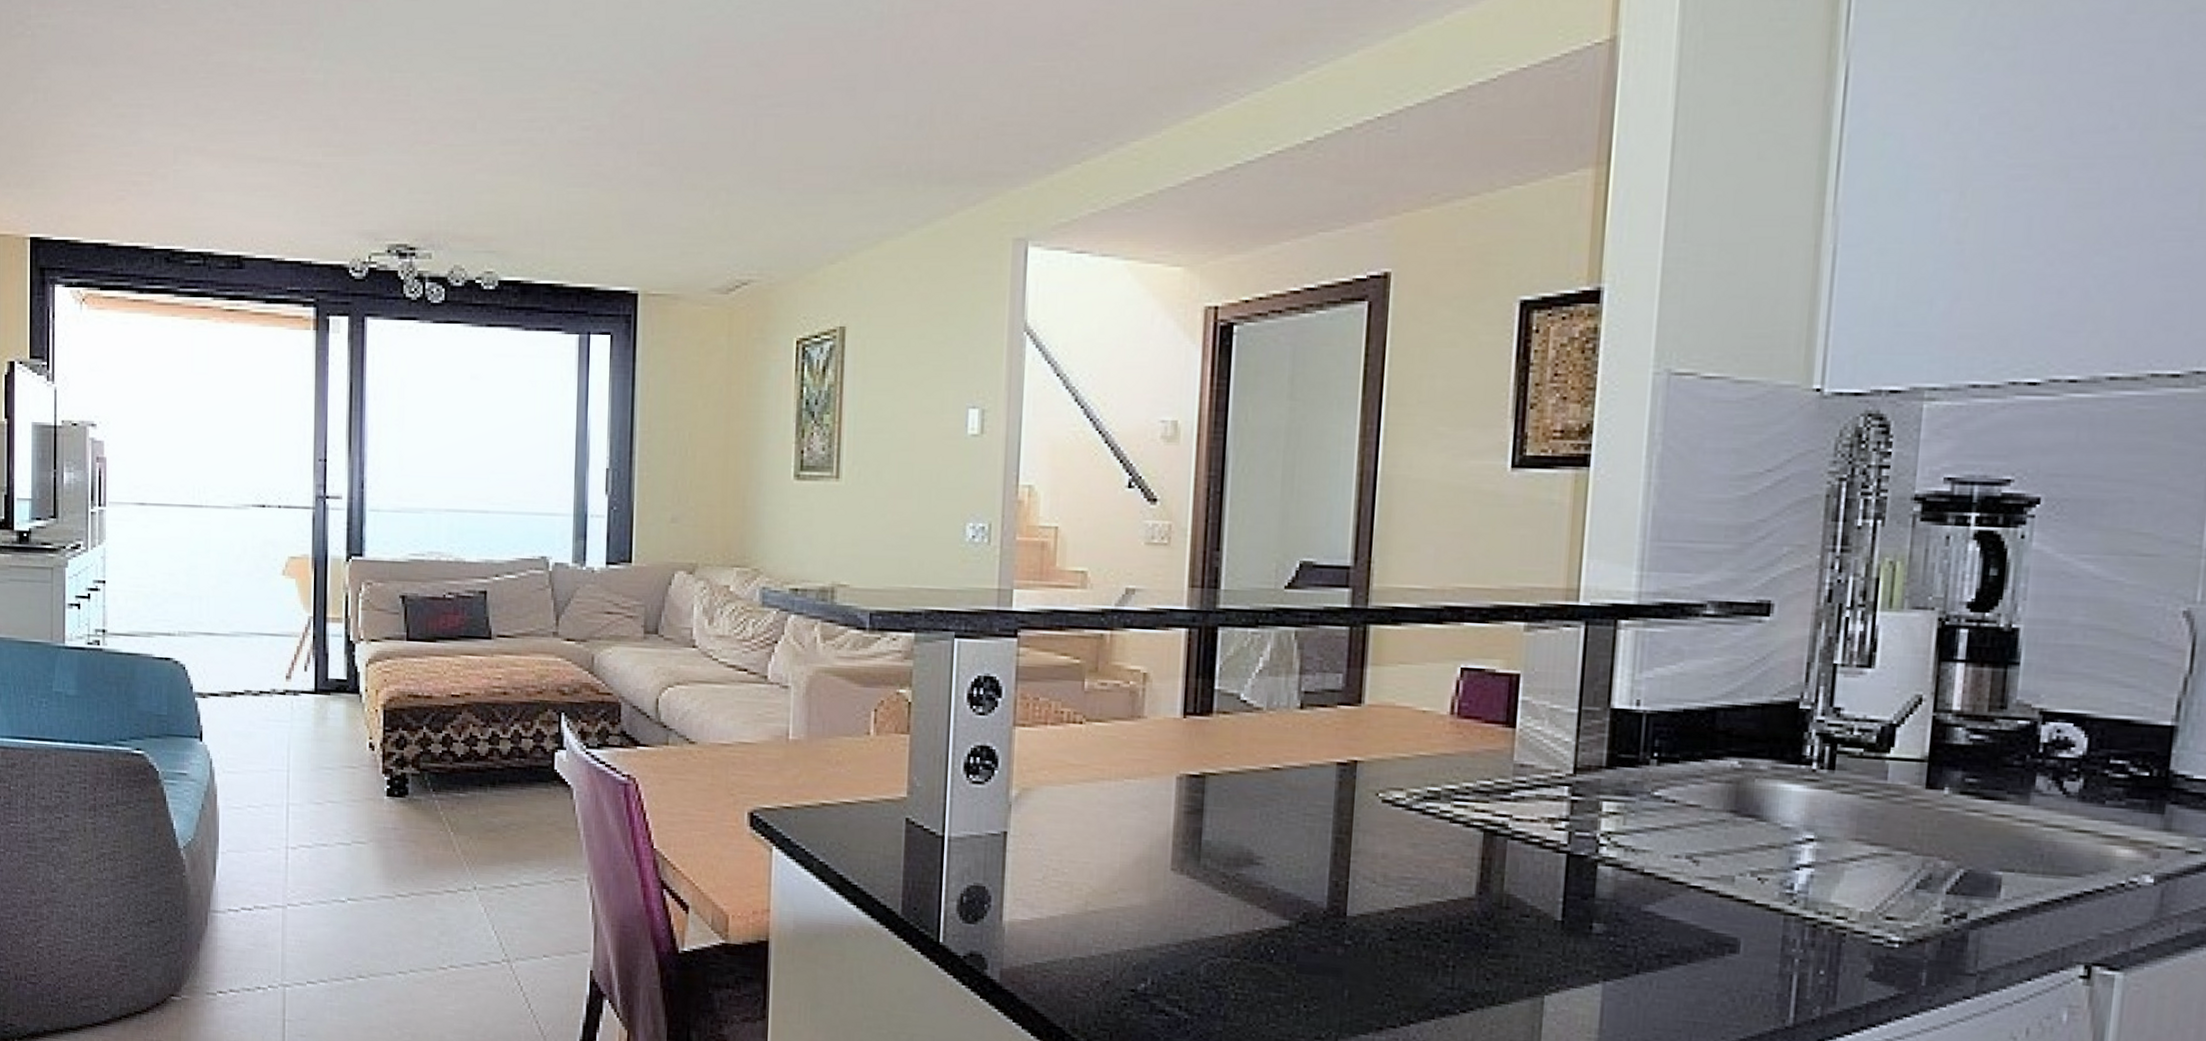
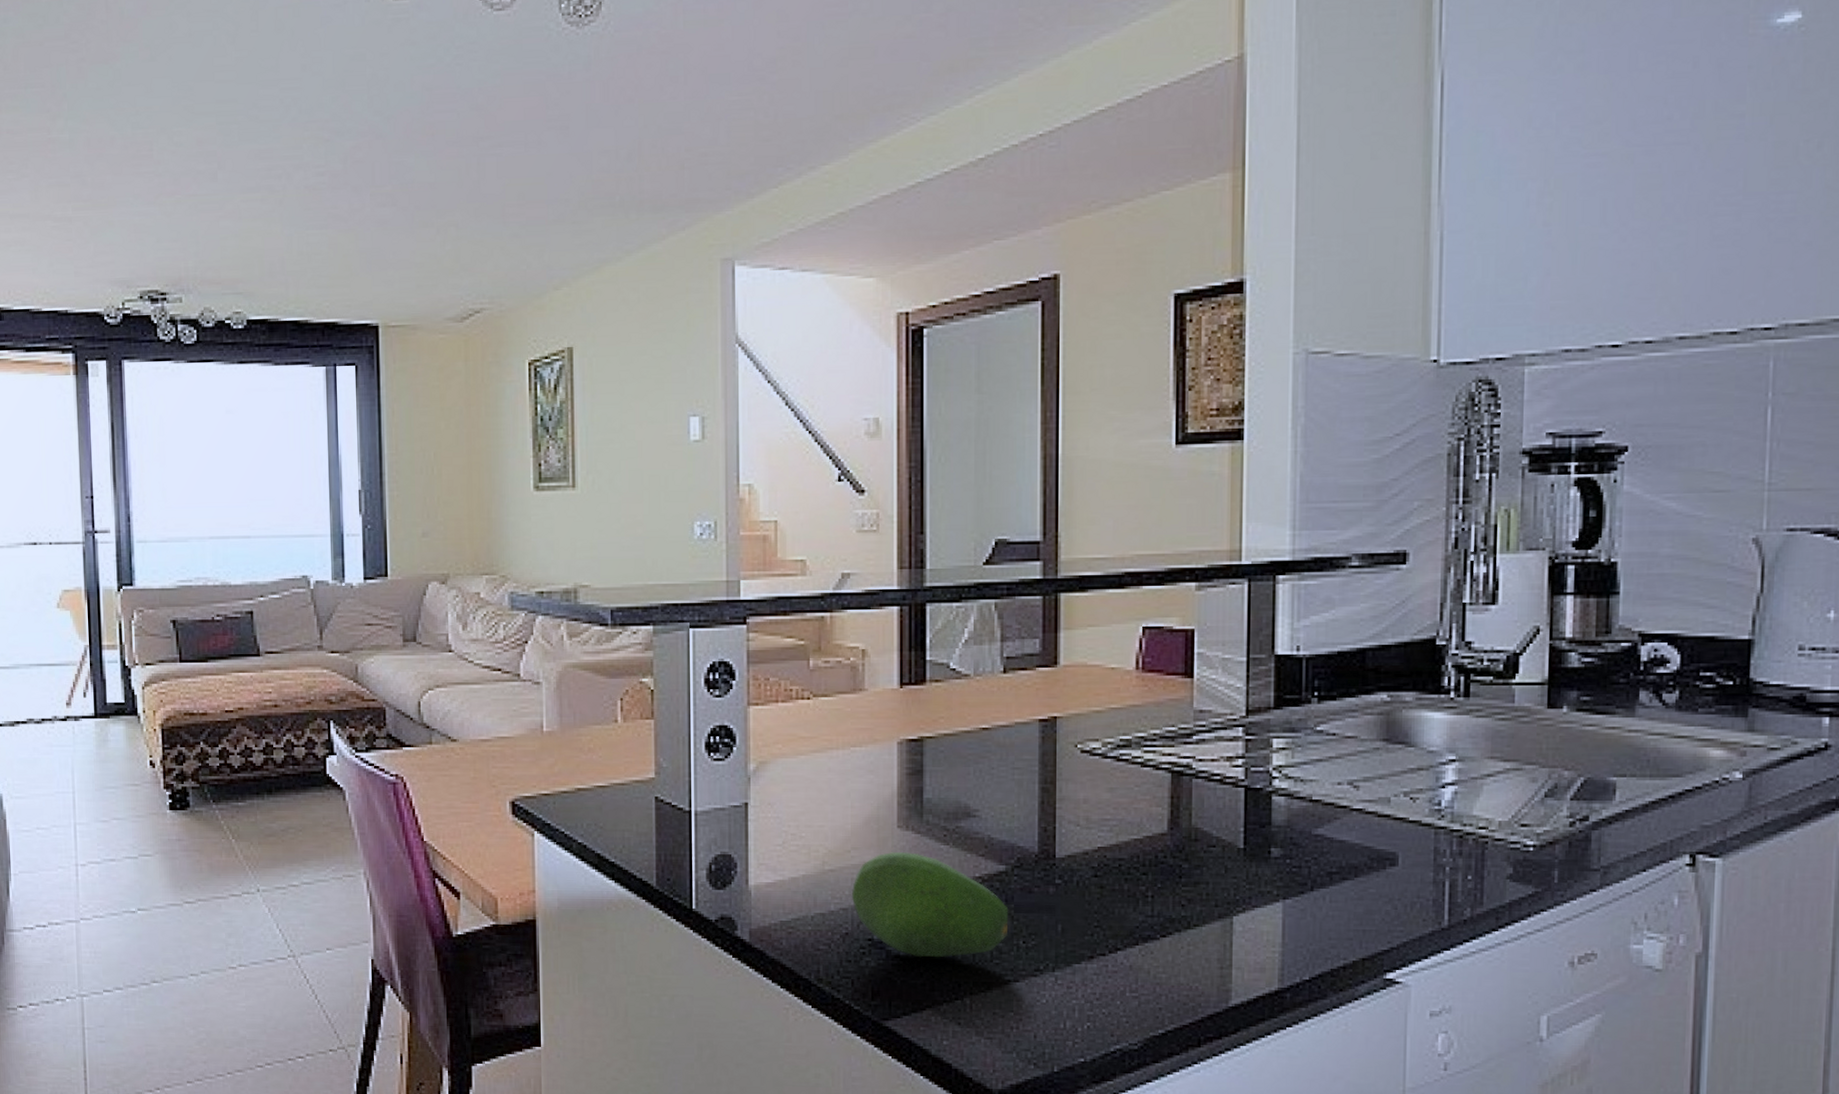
fruit: none [1115,895,1290,1016] -> present [851,851,1009,958]

